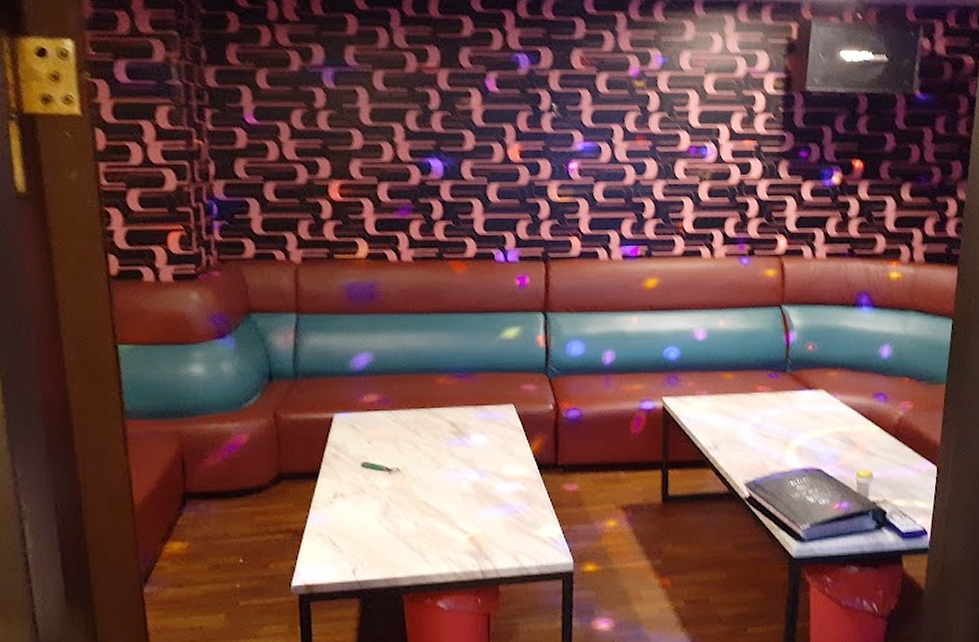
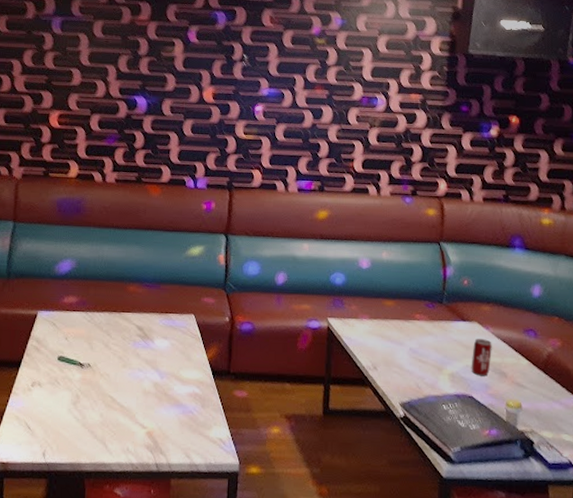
beer can: none [818,407,840,447] -> present [471,339,492,376]

